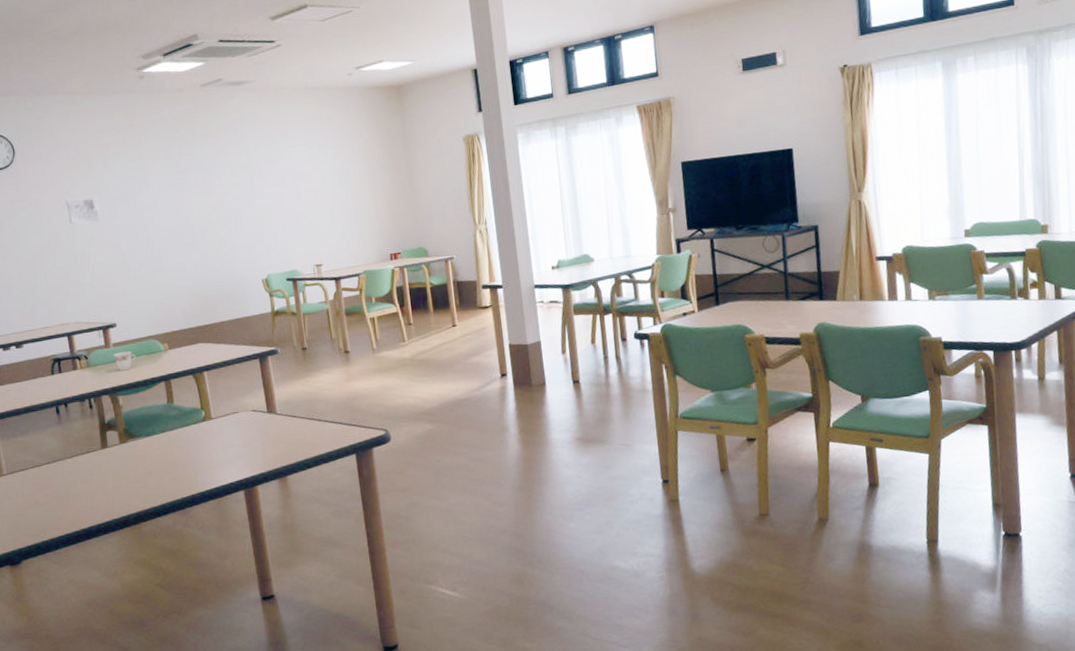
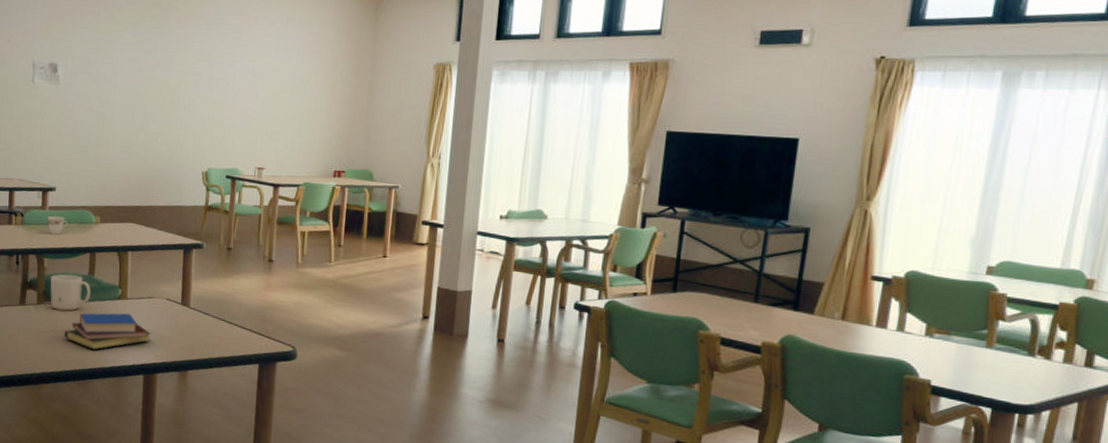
mug: none [129,405,174,446] -> present [50,274,91,312]
book: none [154,432,245,477] -> present [64,312,152,350]

